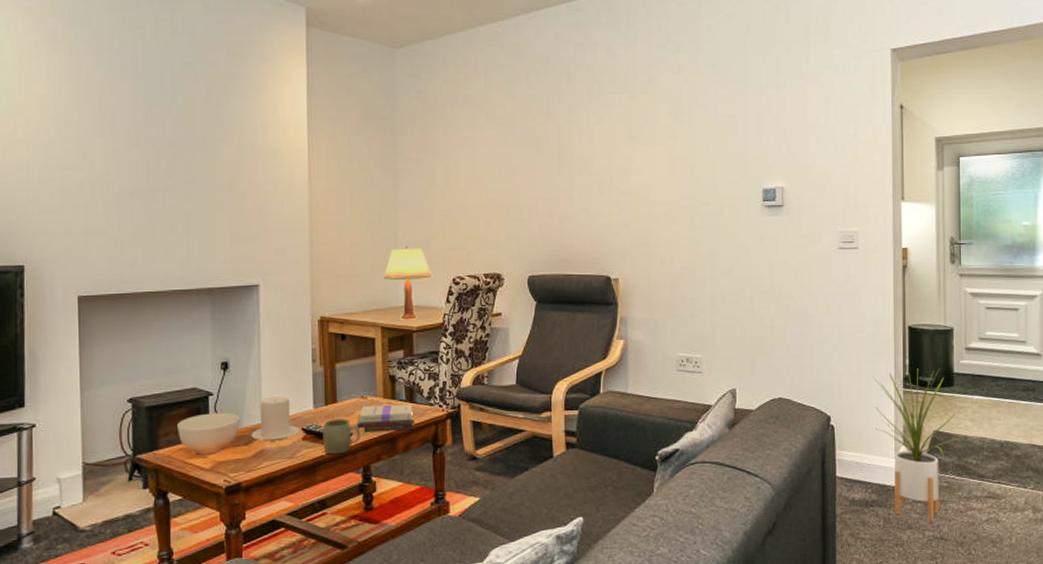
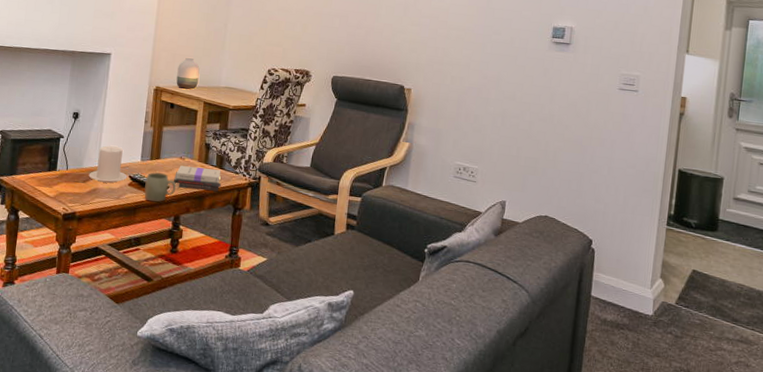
bowl: present [178,412,240,455] -> none [33,152,82,186]
vase: none [344,278,371,315] -> present [176,58,200,90]
table lamp: present [384,245,431,320] -> none [211,37,251,100]
house plant: present [872,368,964,522] -> none [634,207,722,355]

